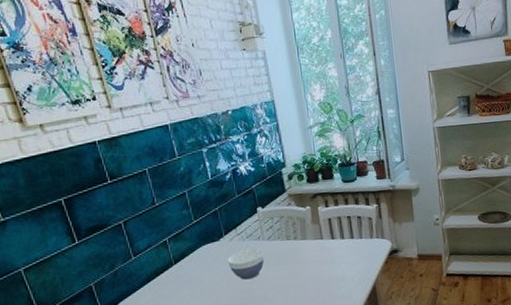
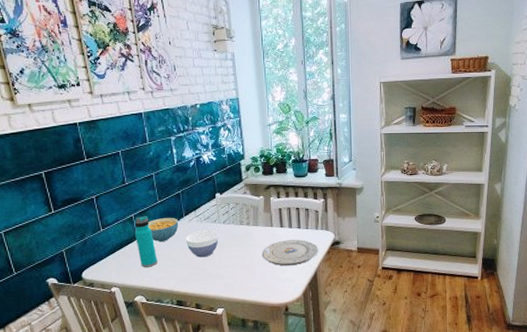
water bottle: none [170,238,198,296] -> present [134,215,157,267]
cereal bowl: none [184,238,219,267] -> present [148,217,179,243]
plate: none [313,251,375,282] -> present [262,240,318,266]

